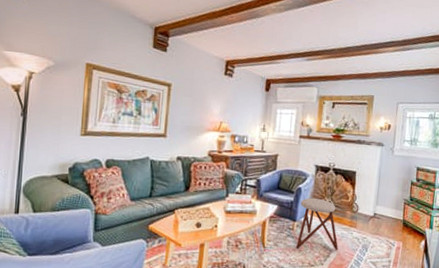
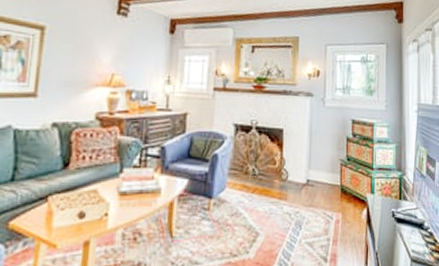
stool: present [295,197,339,251] -> none [213,166,267,235]

